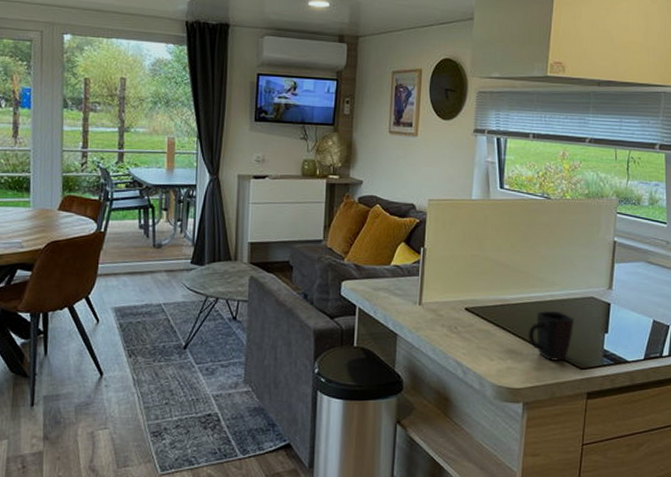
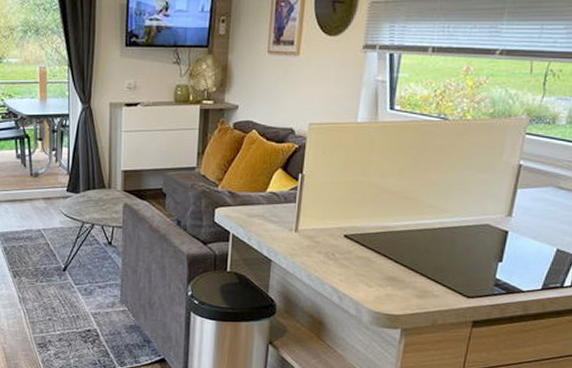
mug: present [527,310,575,361] -> none [411,237,466,289]

